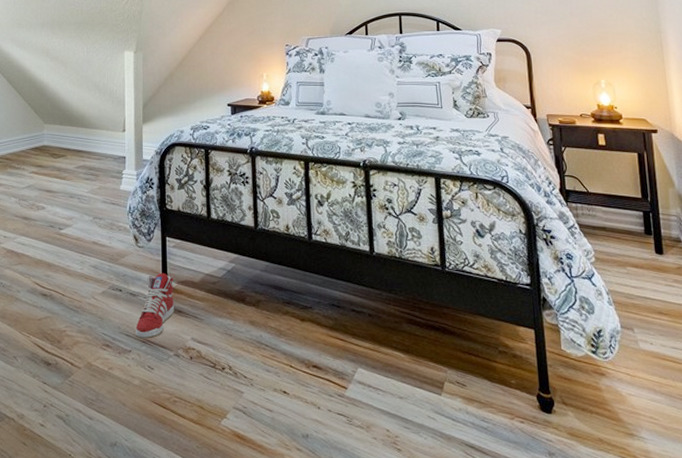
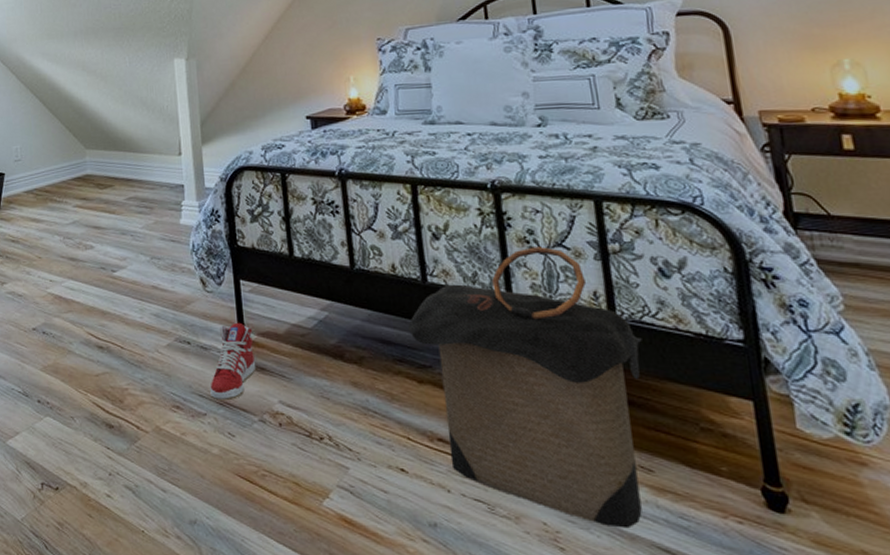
laundry hamper: none [295,212,463,431] -> present [407,247,642,529]

